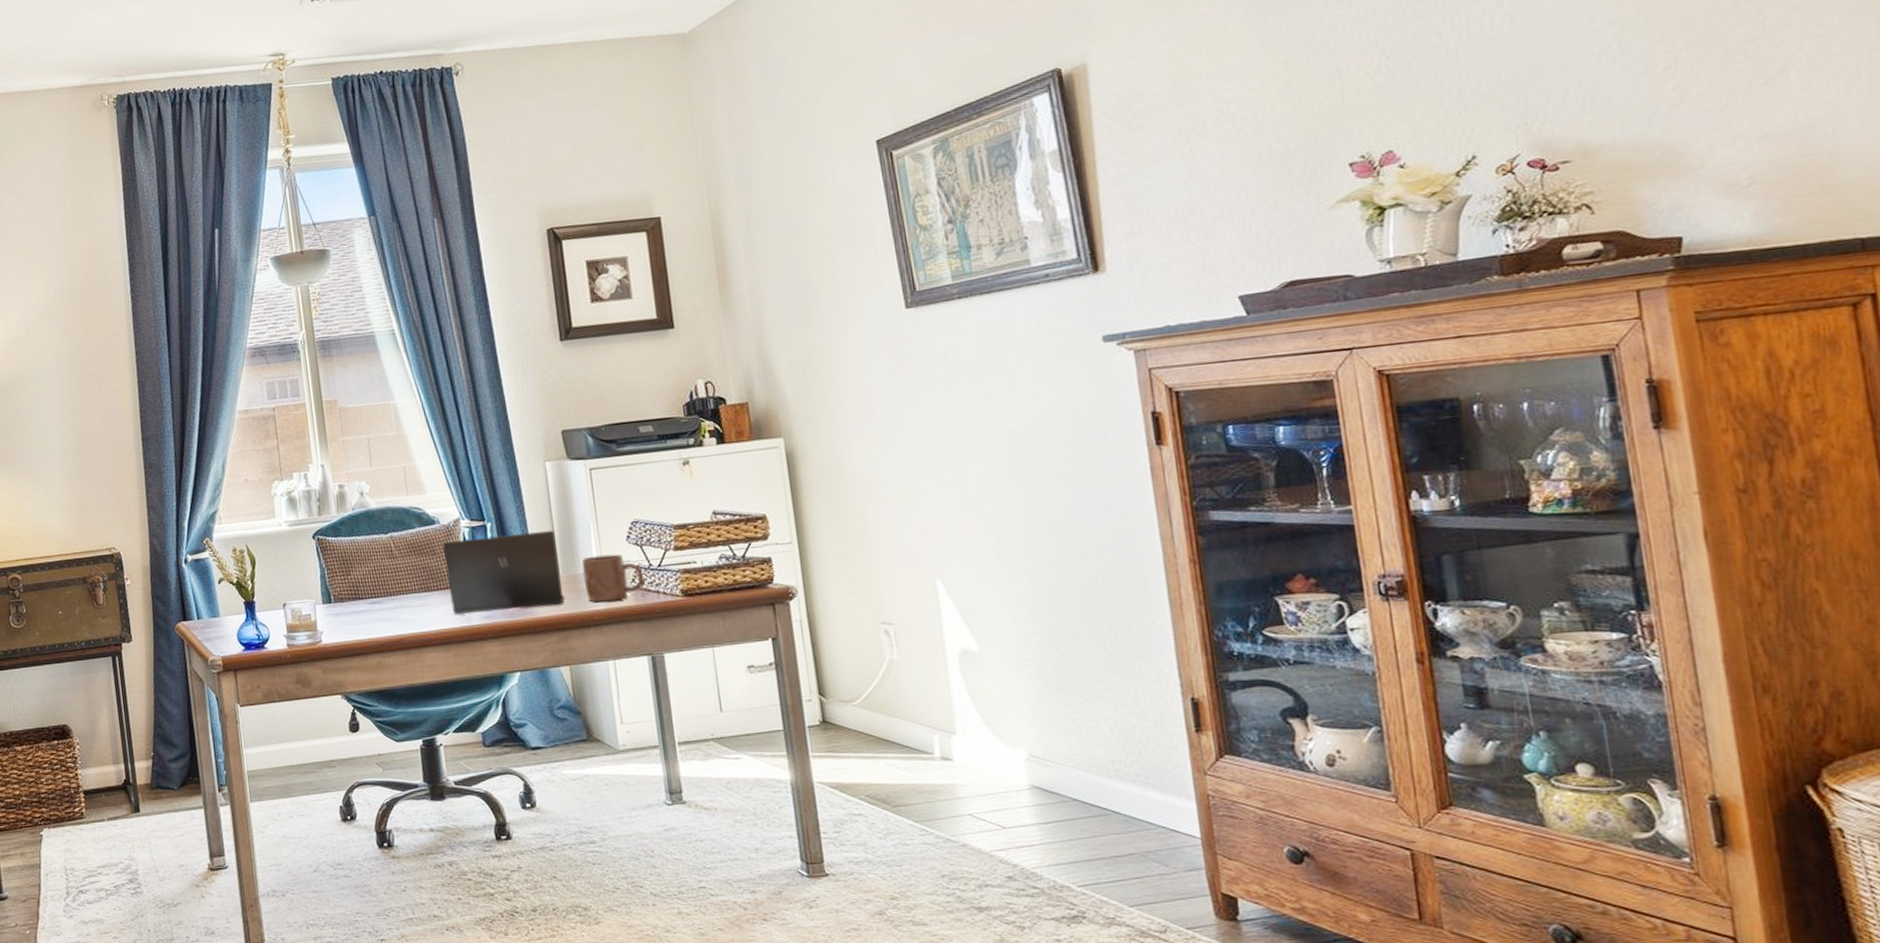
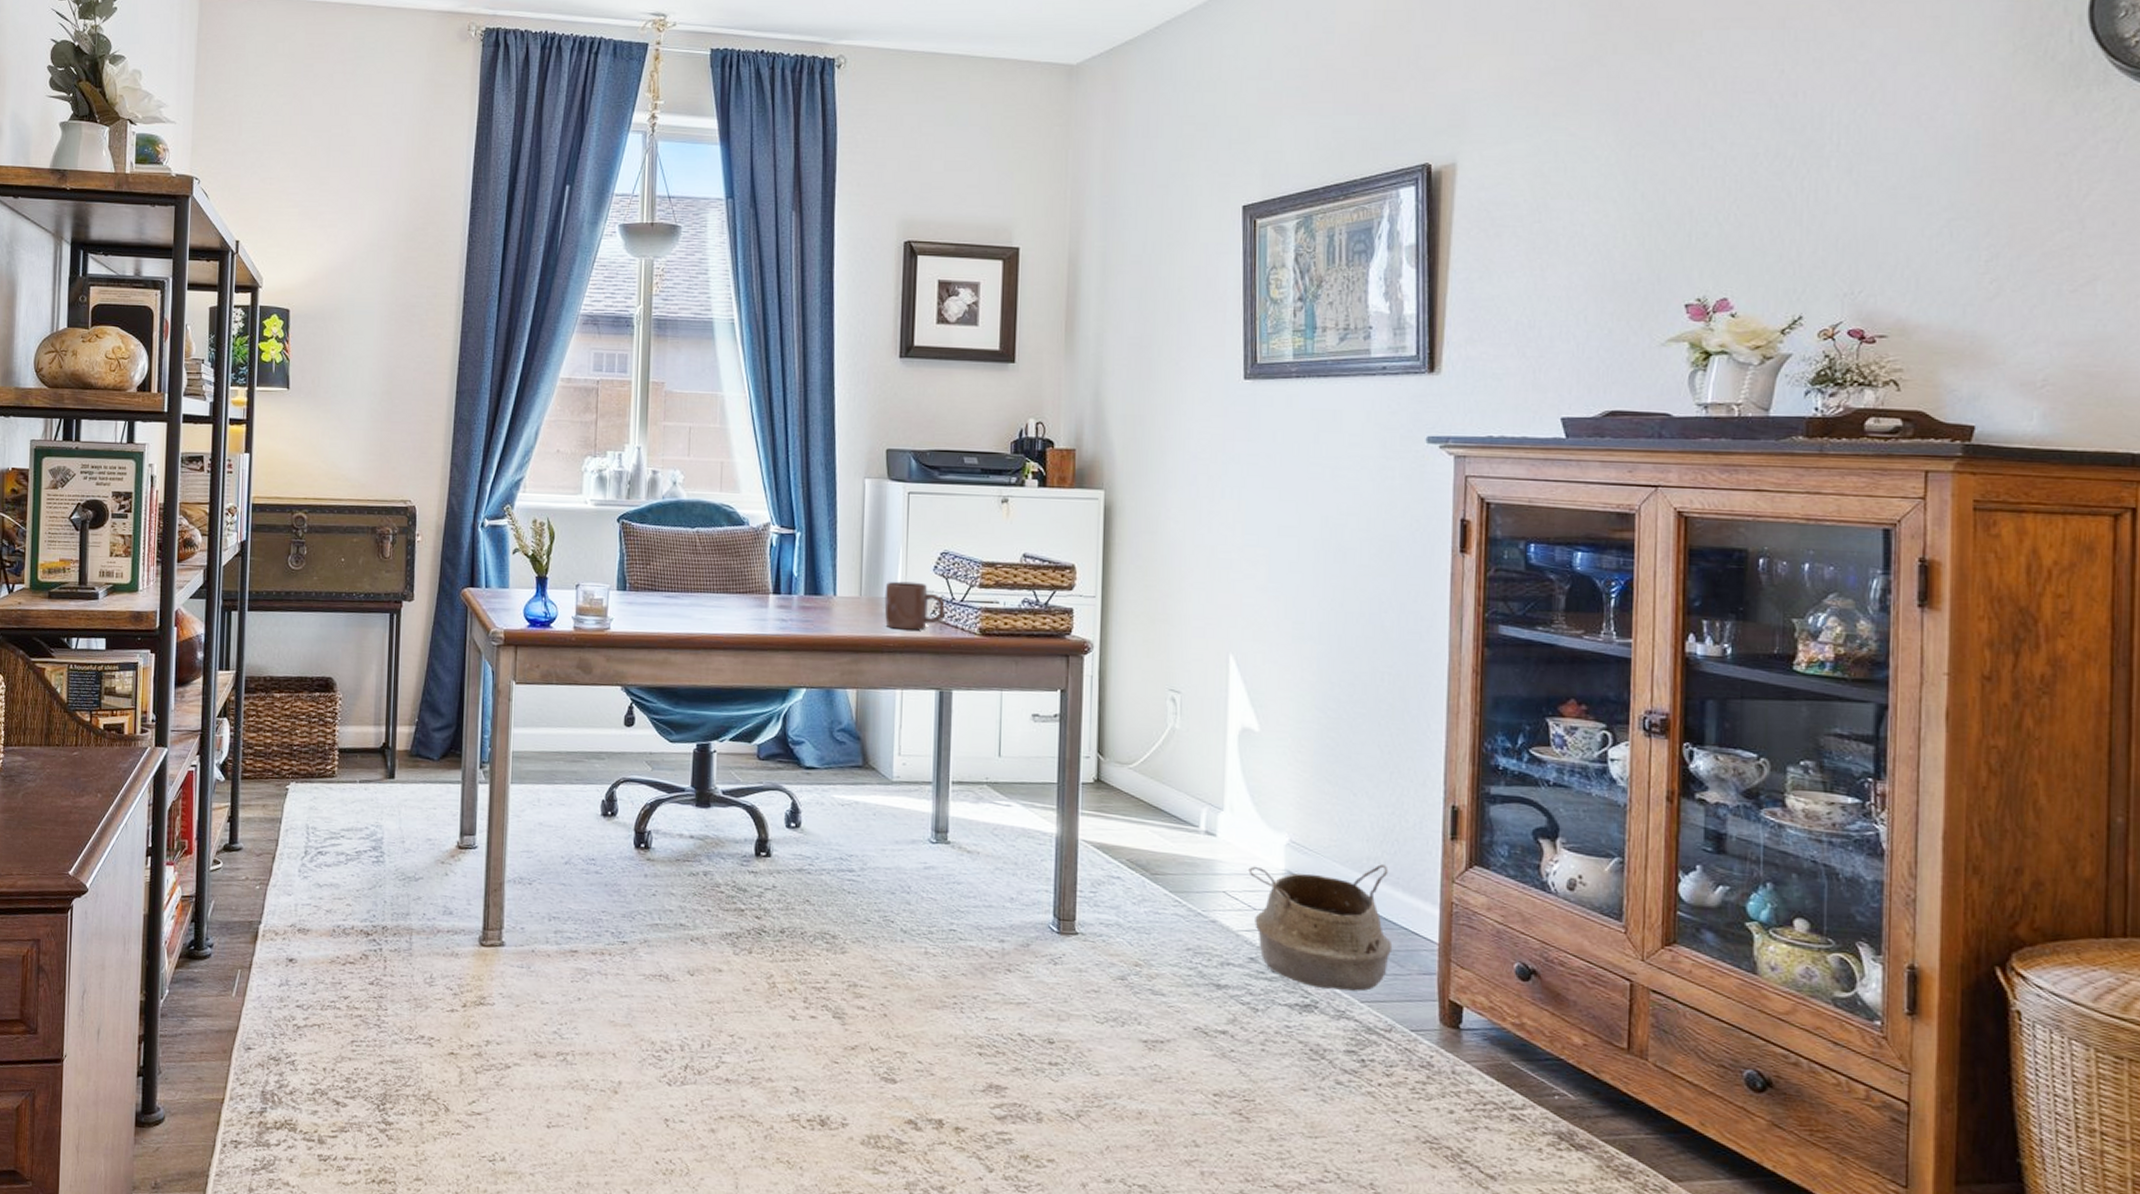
laptop: present [443,531,564,614] -> none [747,545,863,625]
woven basket: none [991,766,1154,898] -> present [1248,864,1393,992]

